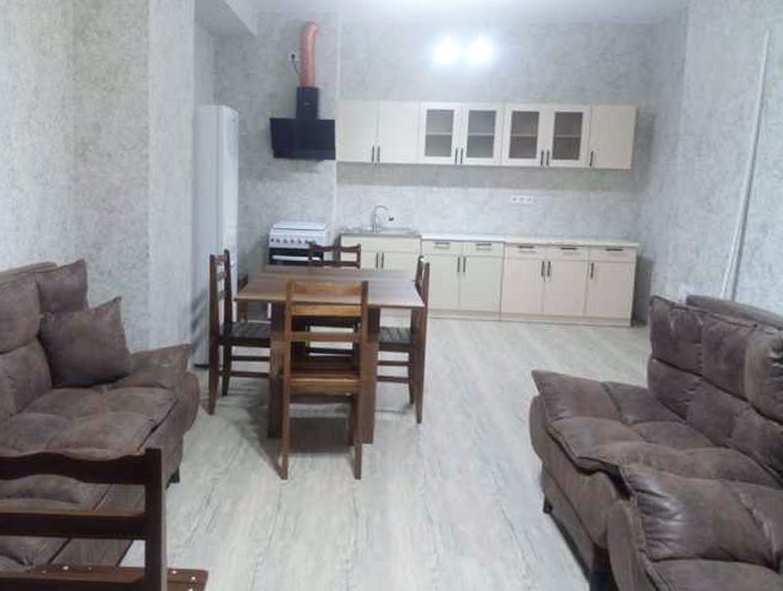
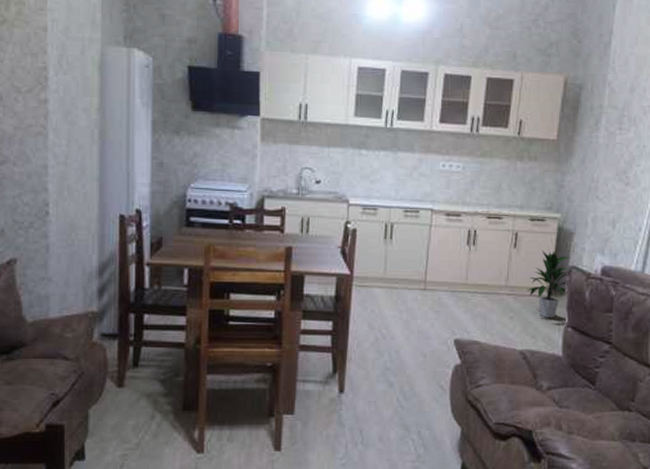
indoor plant: none [607,280,652,349] -> present [528,251,571,318]

